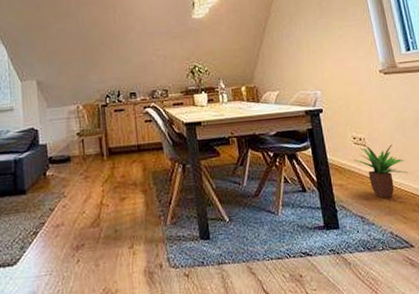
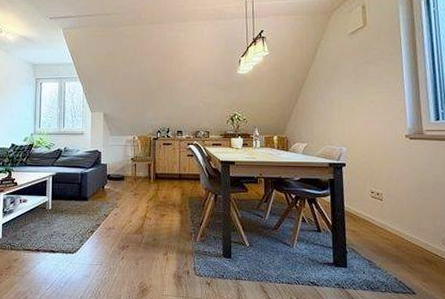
potted plant: present [352,144,409,199] -> none [367,200,421,248]

